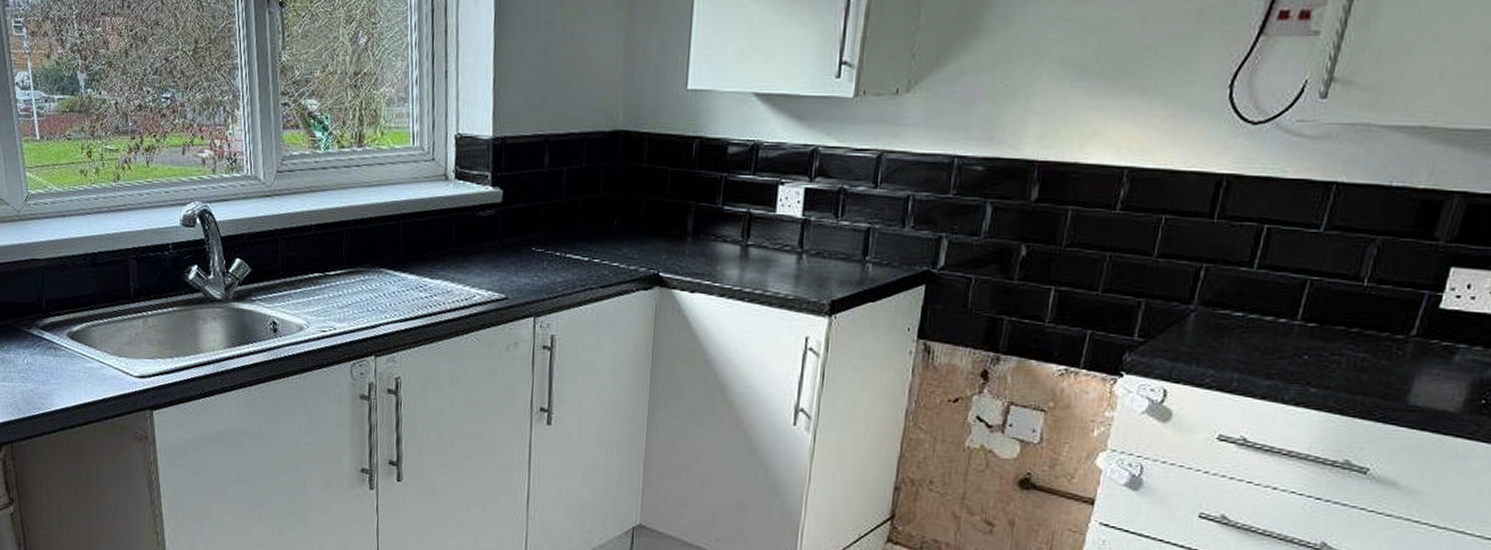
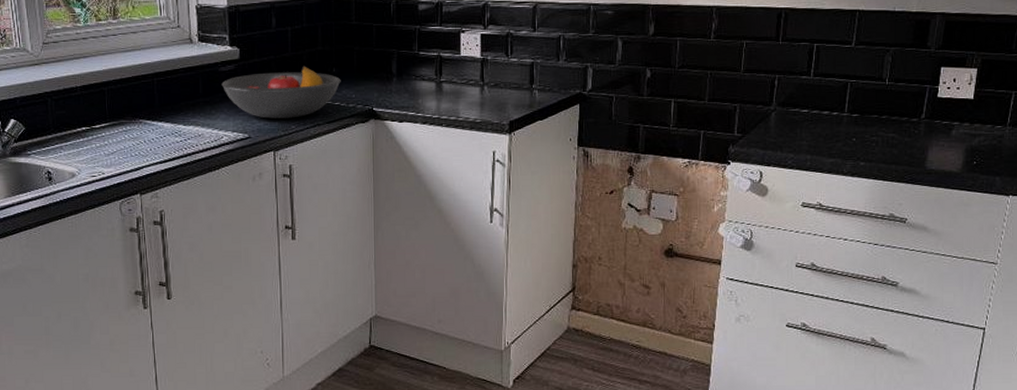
fruit bowl: none [478,215,623,279] -> present [221,66,341,119]

